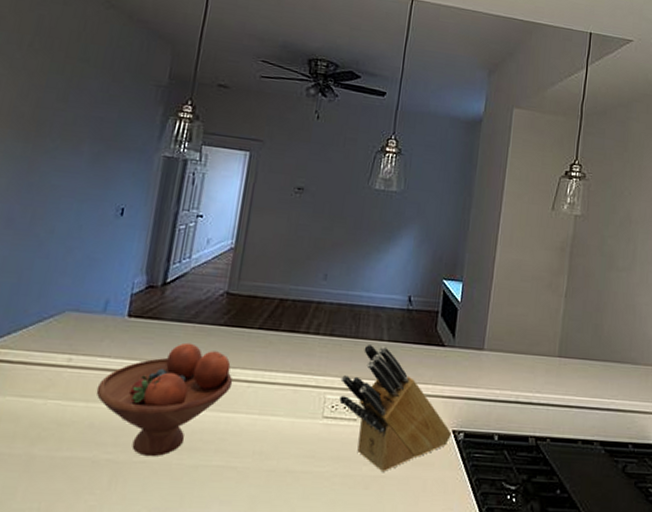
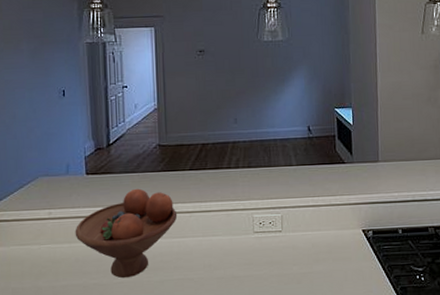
knife block: present [339,345,451,472] -> none [263,170,362,269]

